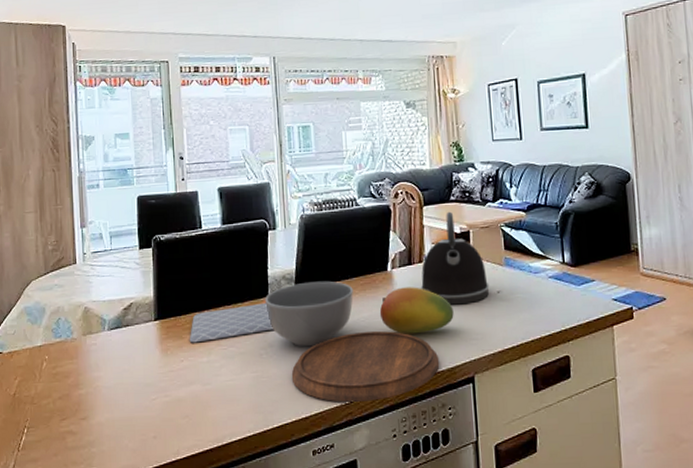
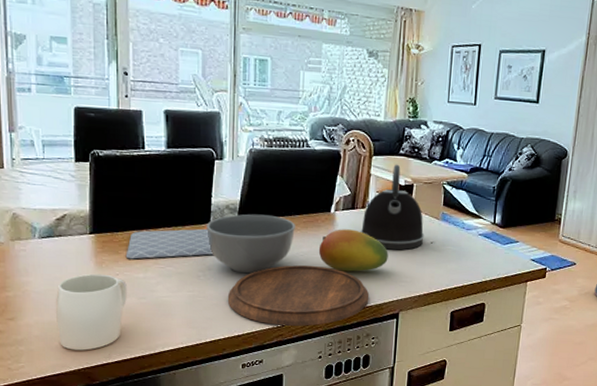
mug: none [124,361,193,448] -> present [55,273,128,351]

